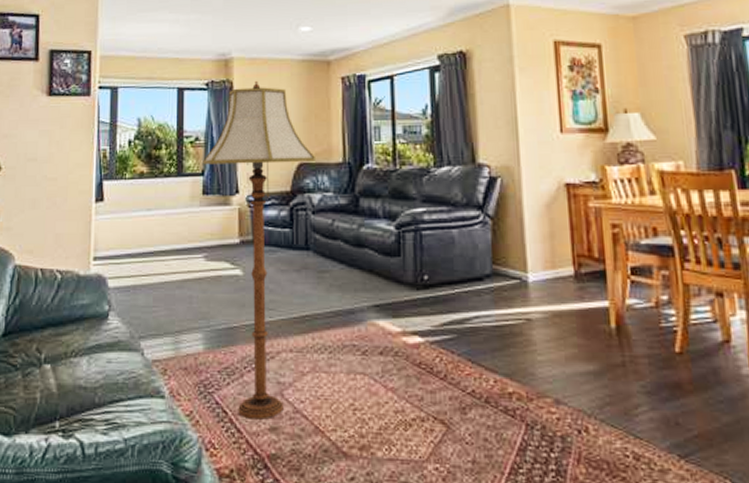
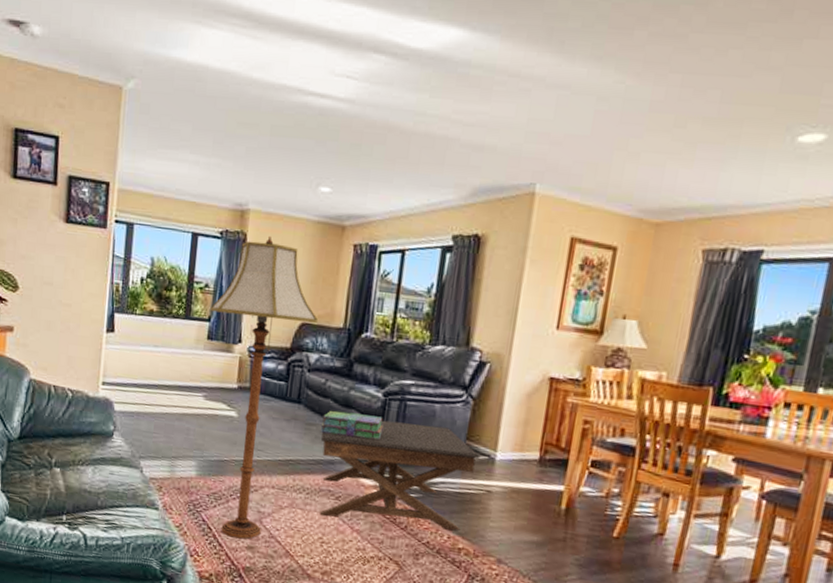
stack of books: none [334,252,402,279] -> present [320,410,383,440]
coffee table: none [335,254,511,376] -> present [321,414,481,531]

